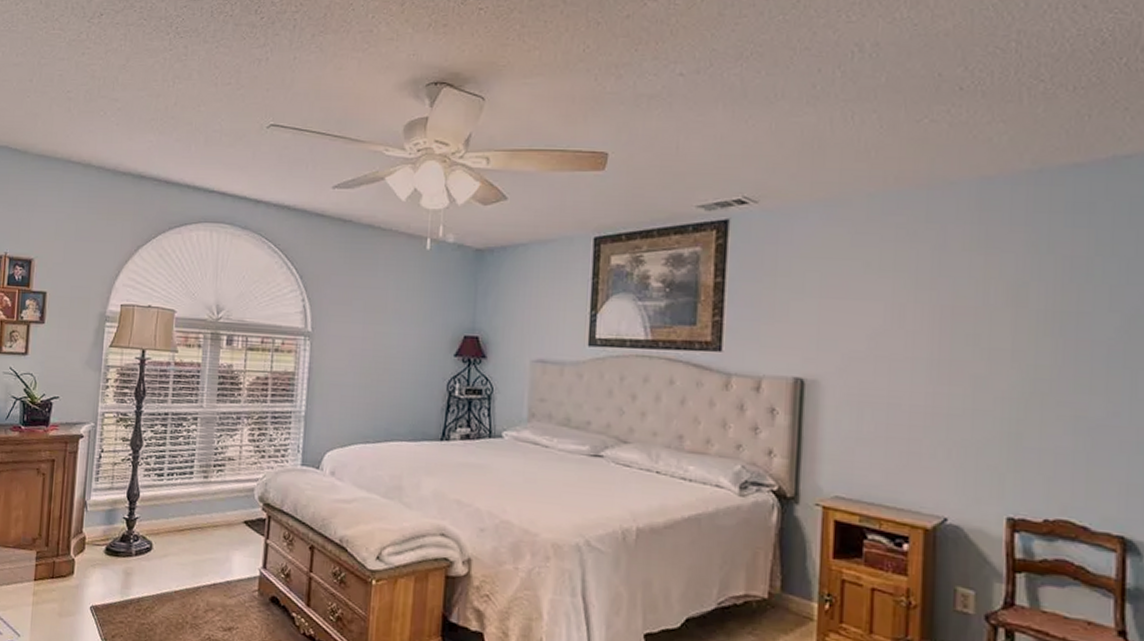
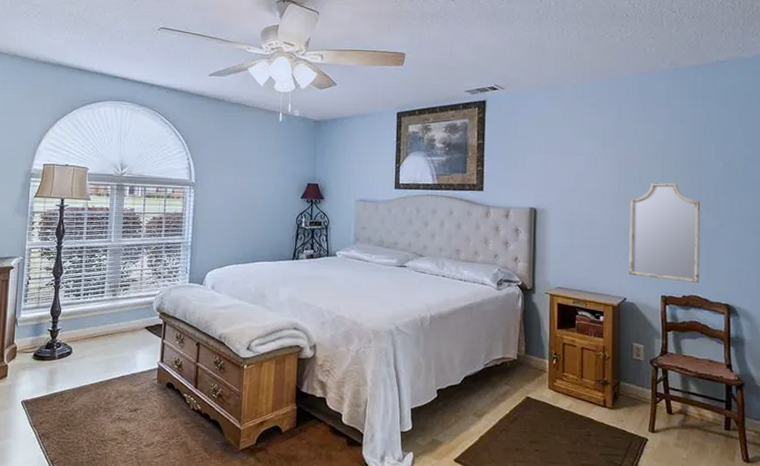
home mirror: none [951,344,1079,503] -> present [628,182,701,284]

